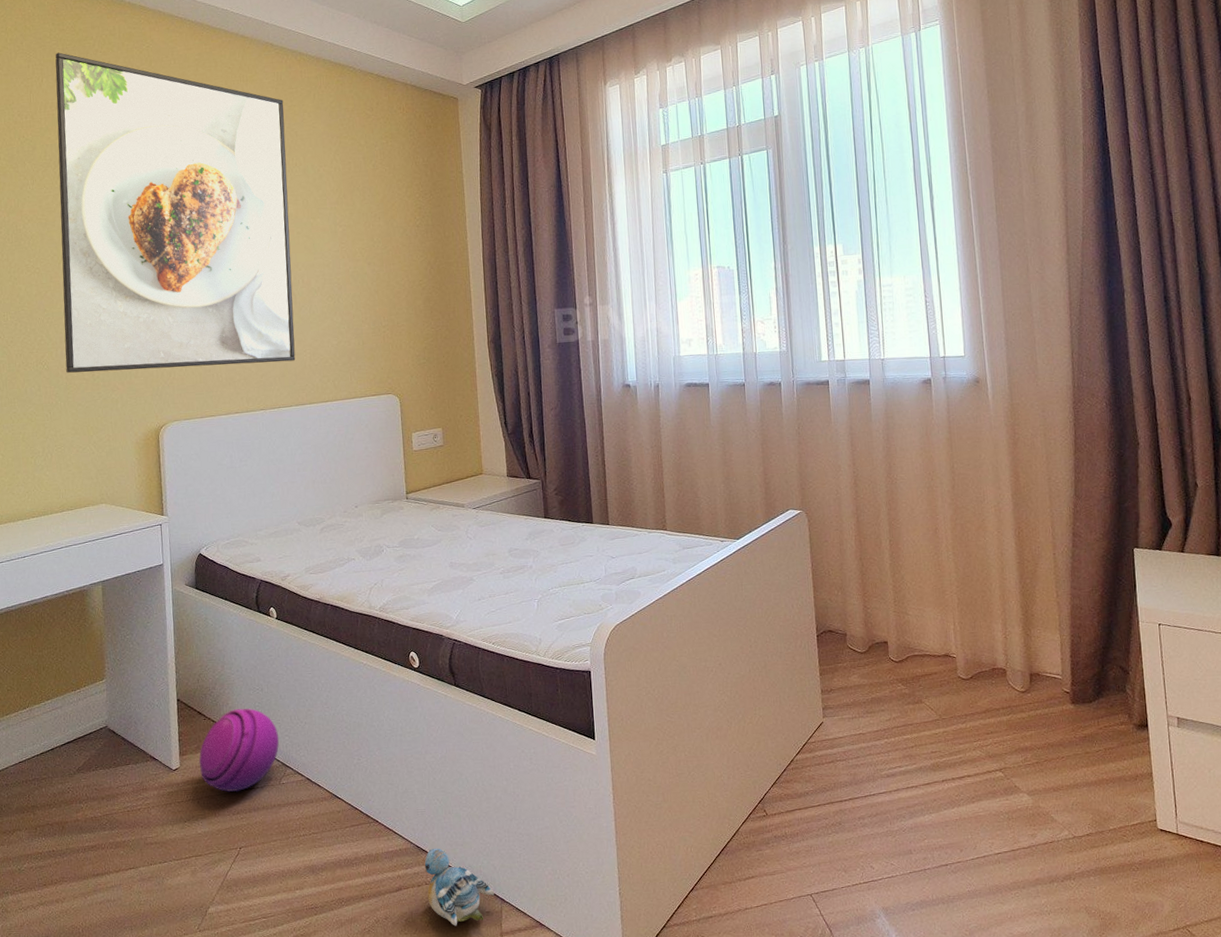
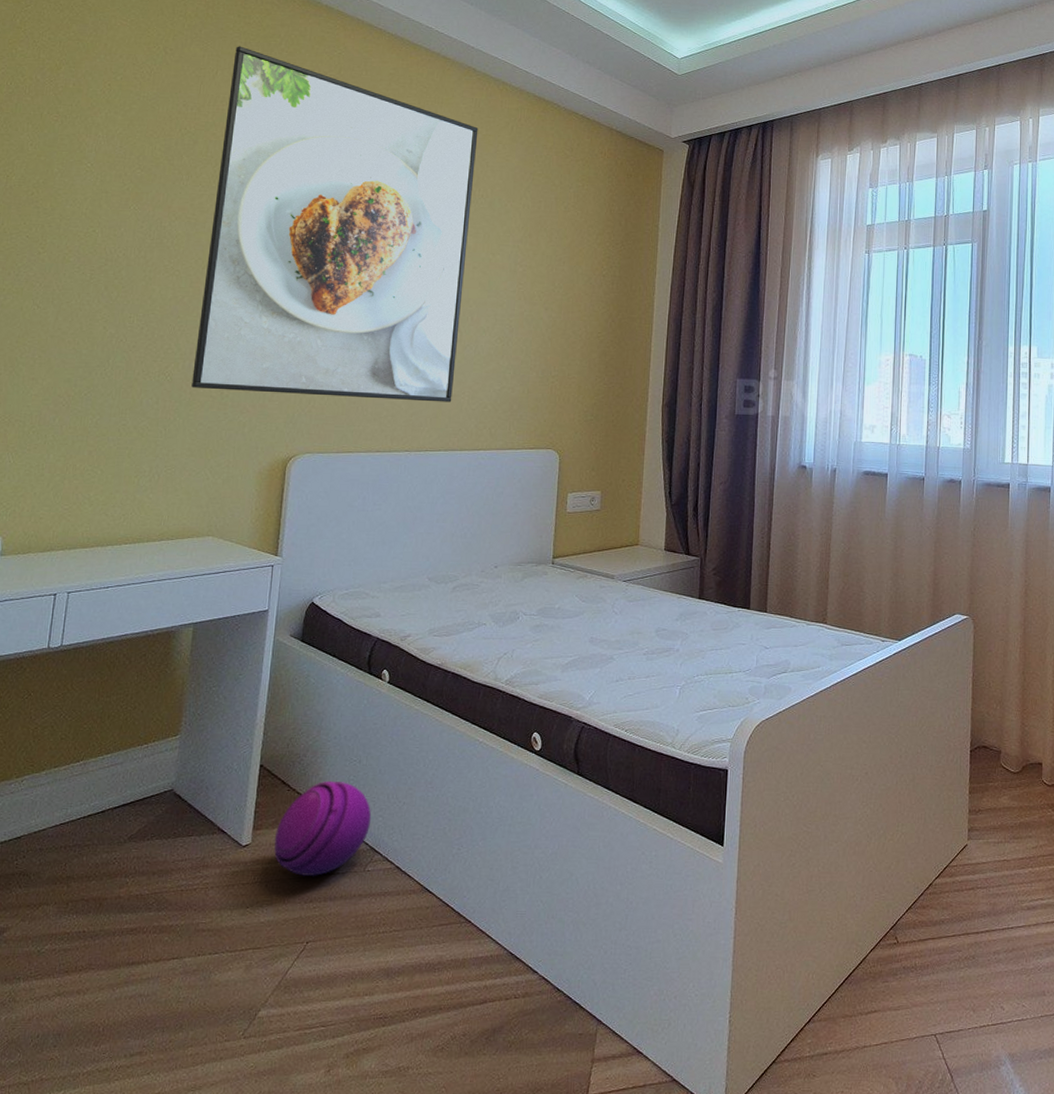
plush toy: present [424,848,494,926] -> none [514,956,591,1049]

